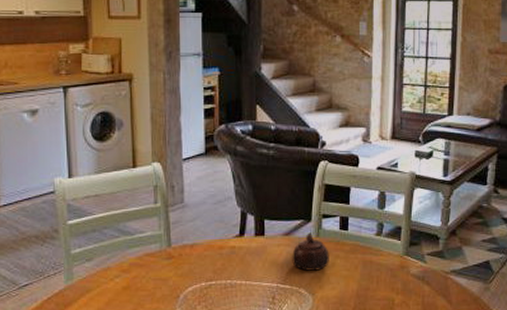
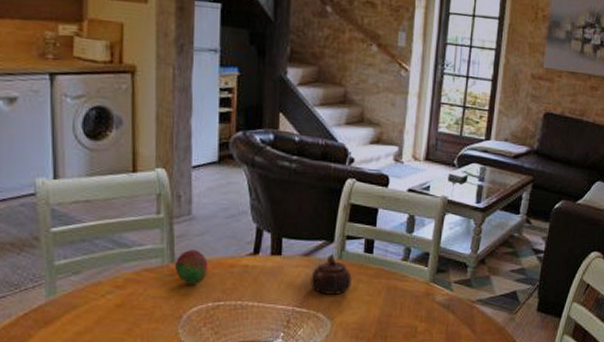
fruit: none [171,235,200,266] -> present [174,250,208,284]

